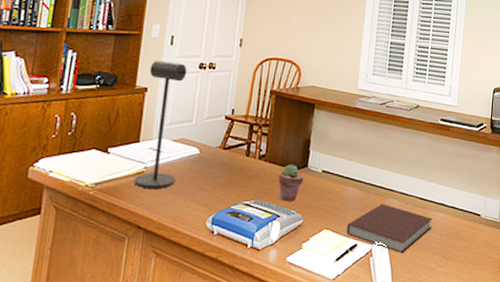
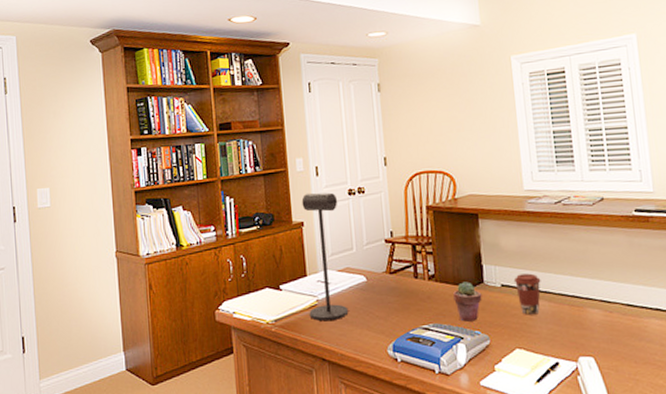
coffee cup: none [333,162,357,200] -> present [513,273,541,315]
notebook: present [346,204,432,253] -> none [542,315,649,370]

